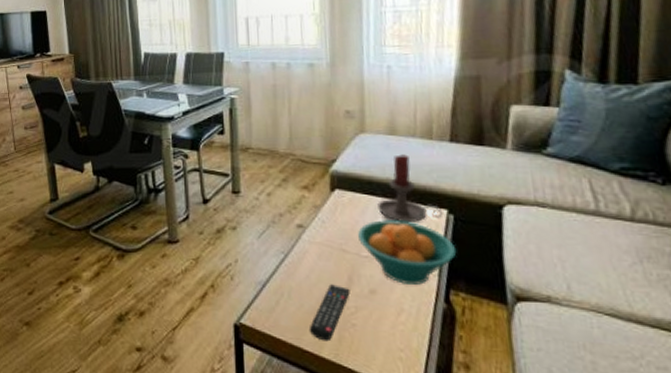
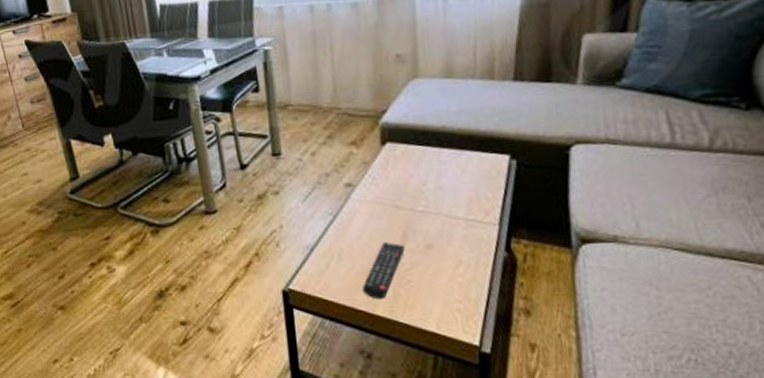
fruit bowl: present [357,219,457,285] -> none [411,170,519,236]
candle holder: present [377,154,443,222] -> none [433,98,505,172]

